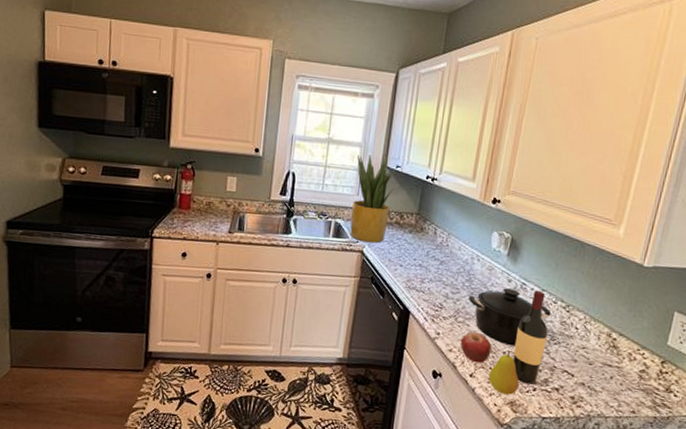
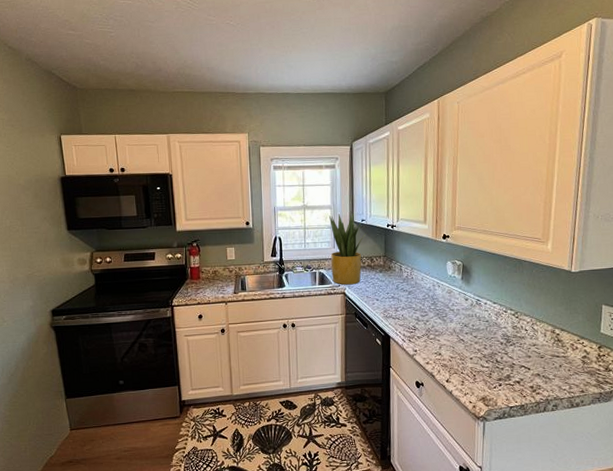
fruit: present [460,331,492,363] -> none [434,345,460,370]
saucepan: present [468,288,551,346] -> none [435,306,504,352]
fruit: present [488,351,519,395] -> none [461,356,487,393]
wine bottle: present [512,290,548,385] -> none [478,304,504,381]

